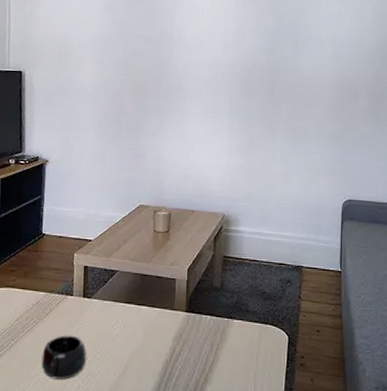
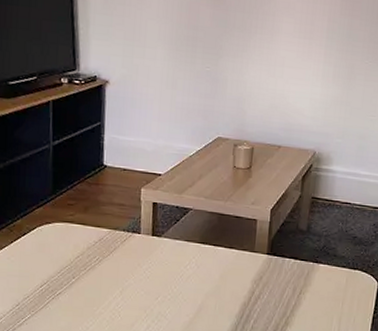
mug: present [41,335,86,380] -> none [106,274,156,319]

